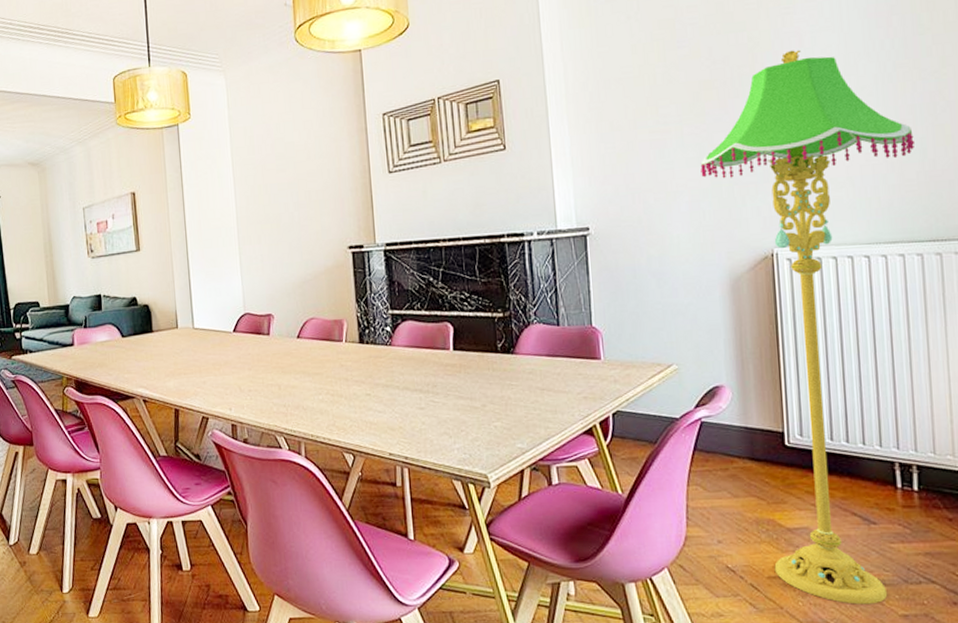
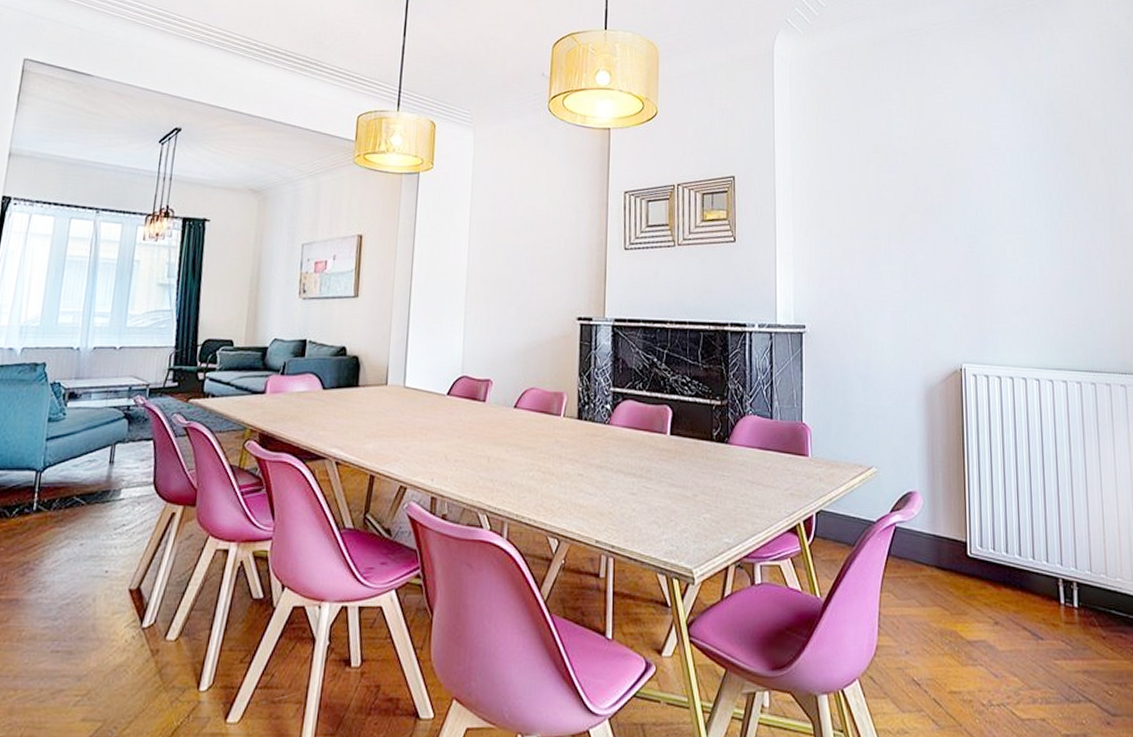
floor lamp: present [700,50,916,604] -> none [904,188,1075,723]

